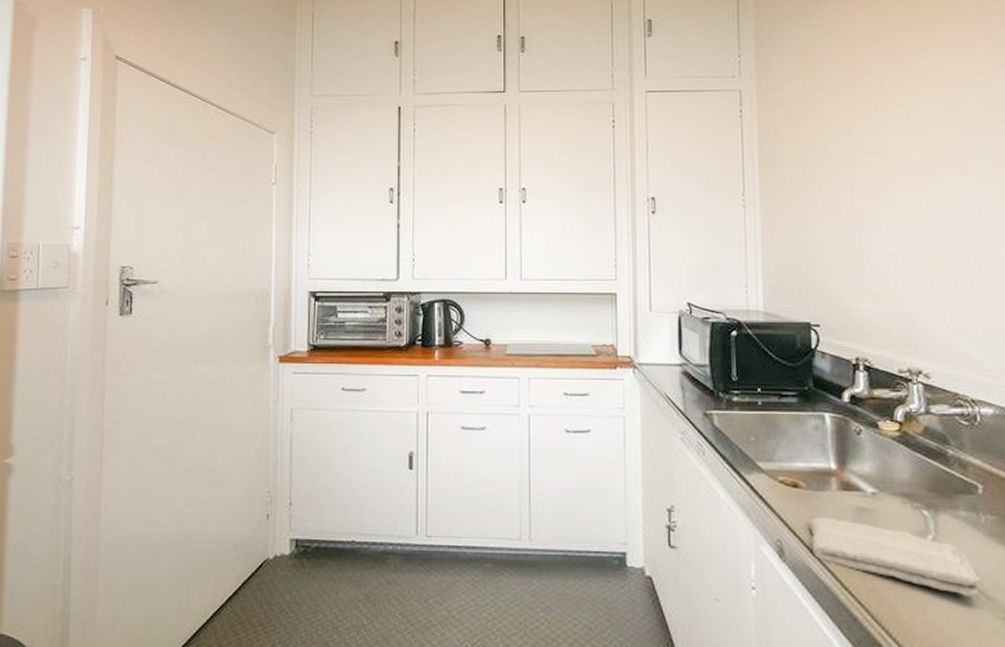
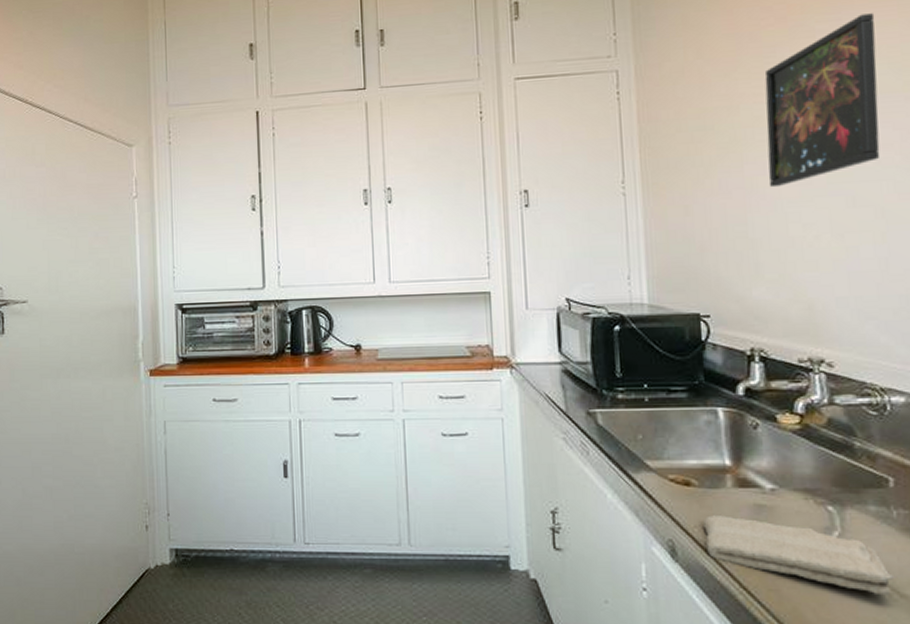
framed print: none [873,53,974,208] -> present [764,13,880,188]

